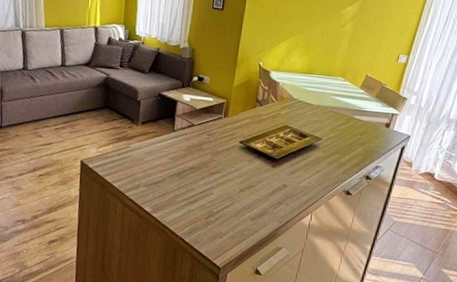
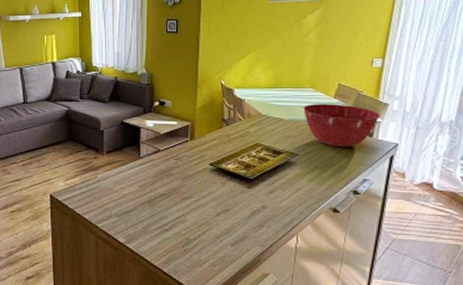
mixing bowl: none [331,92,399,136] -> present [303,104,381,147]

